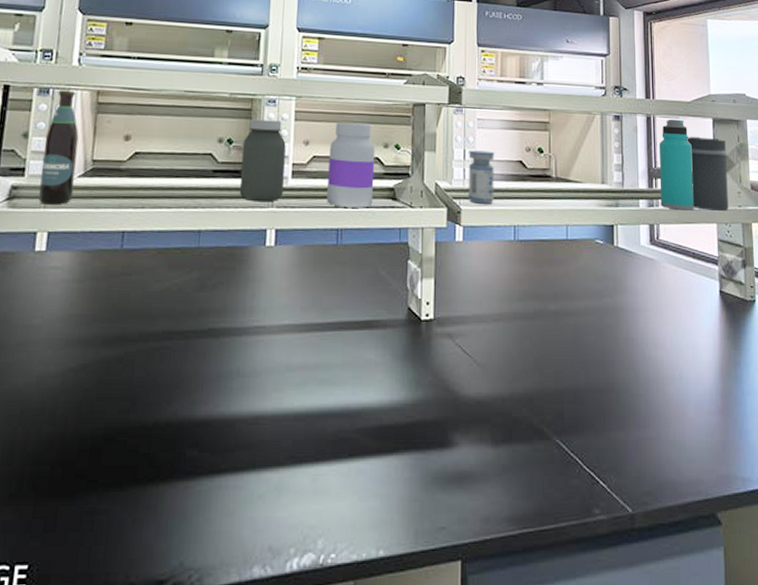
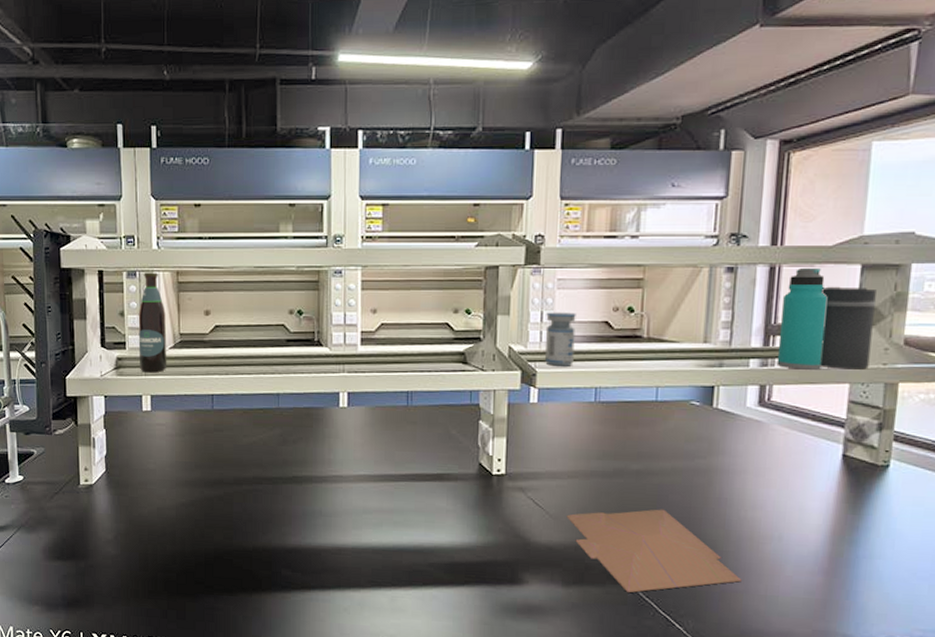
jar: present [239,119,286,203] -> none [312,290,354,368]
jar: present [327,121,375,208] -> none [396,289,445,372]
papers: none [493,352,653,449] -> present [566,509,742,593]

